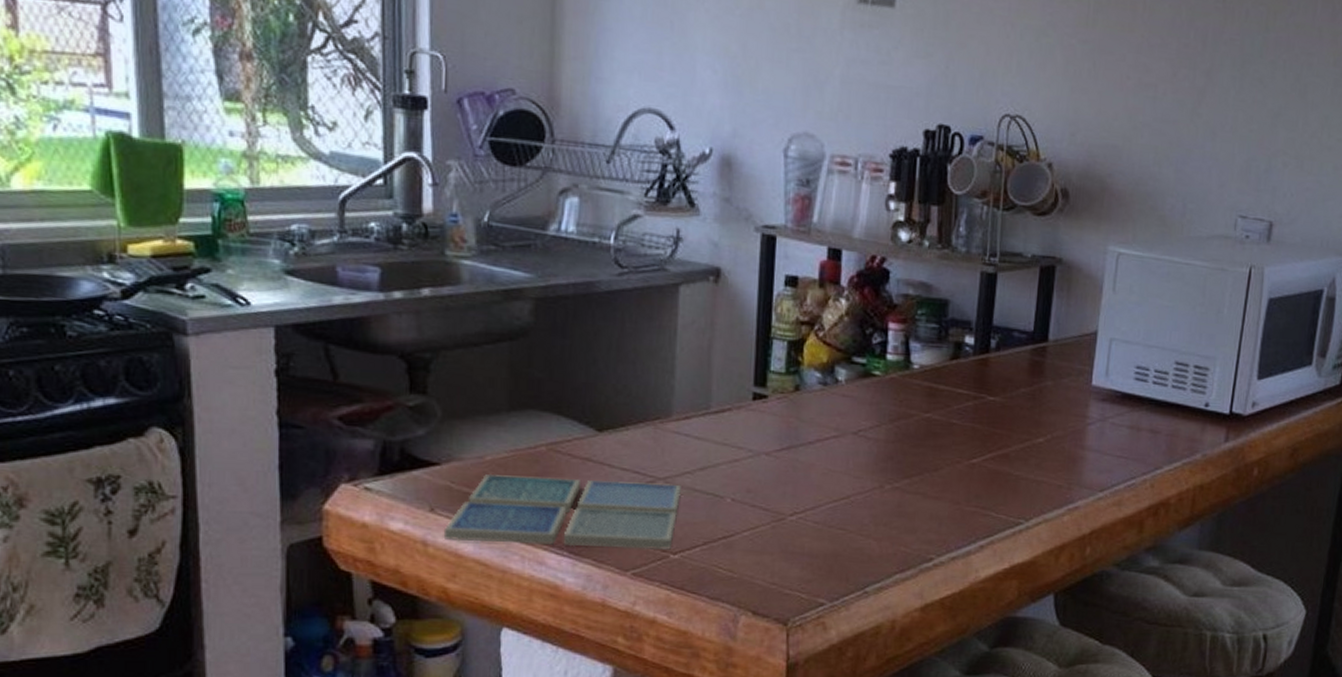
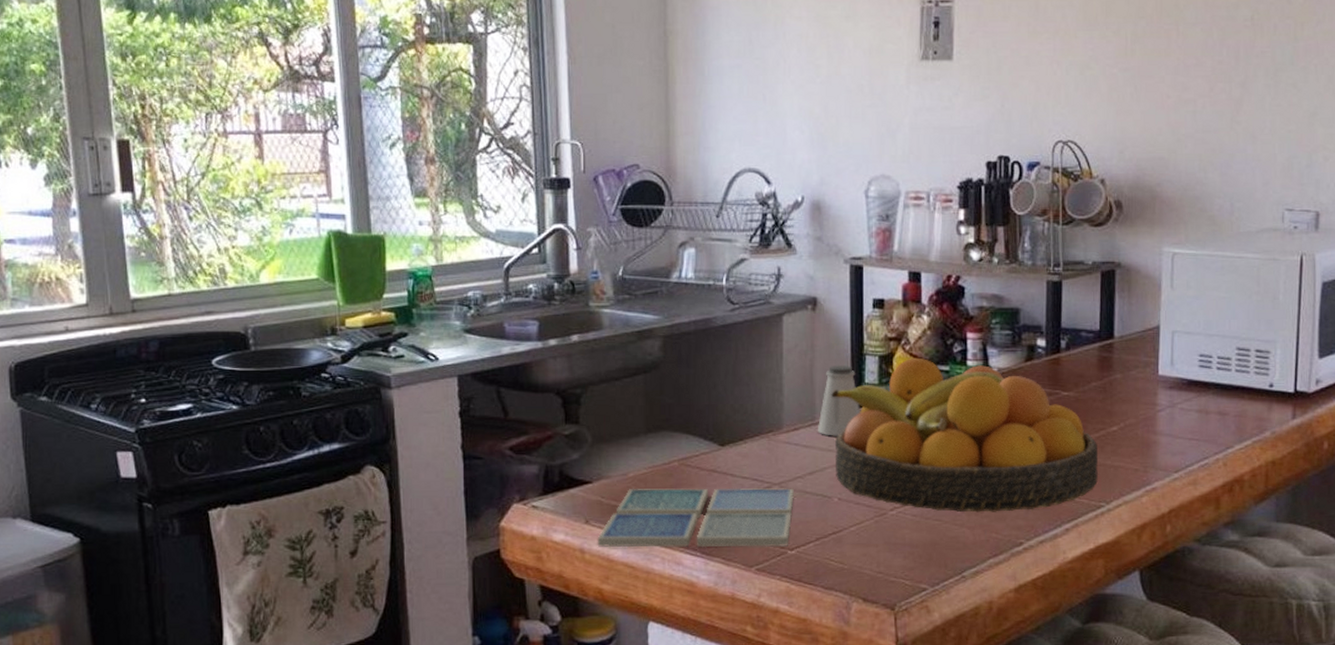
saltshaker: none [713,347,764,429] -> present [818,364,861,436]
fruit bowl: none [730,347,1021,524] -> present [831,358,1098,513]

